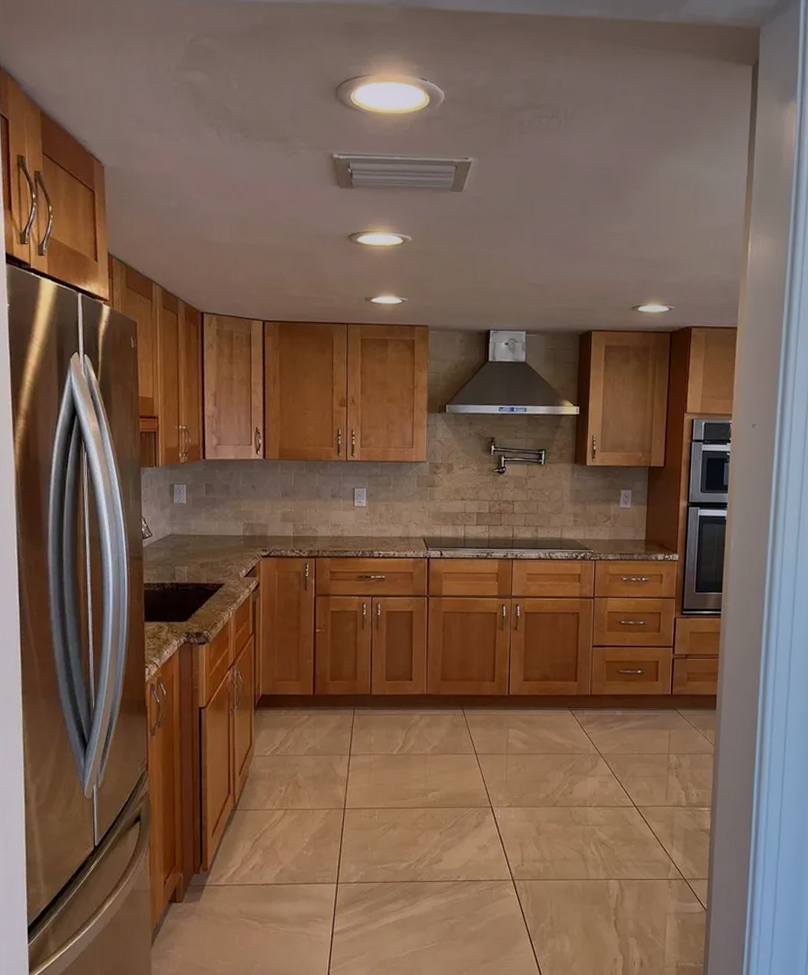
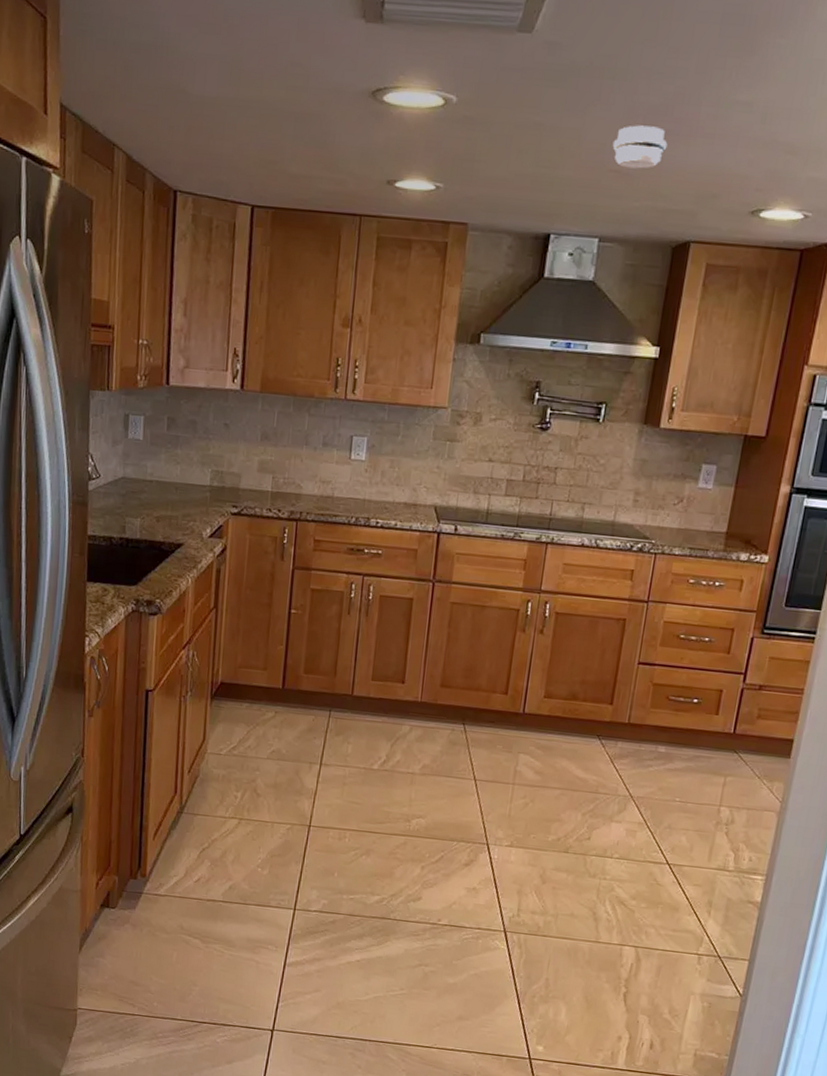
smoke detector: none [528,251,567,282] -> present [612,125,668,169]

